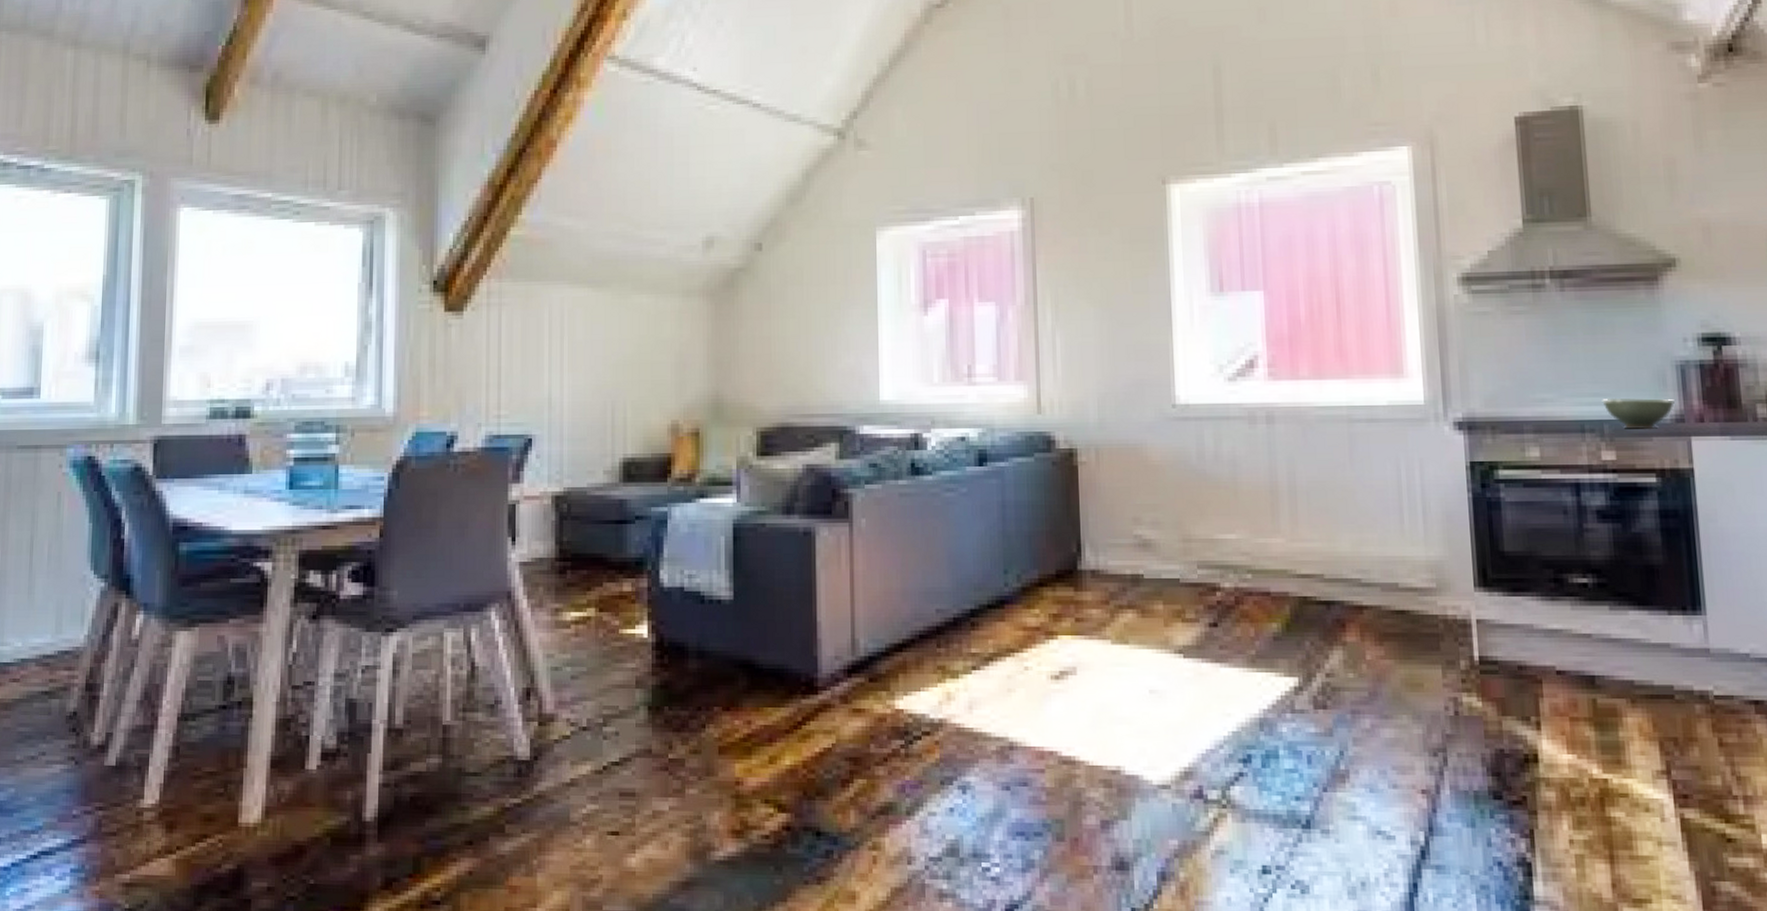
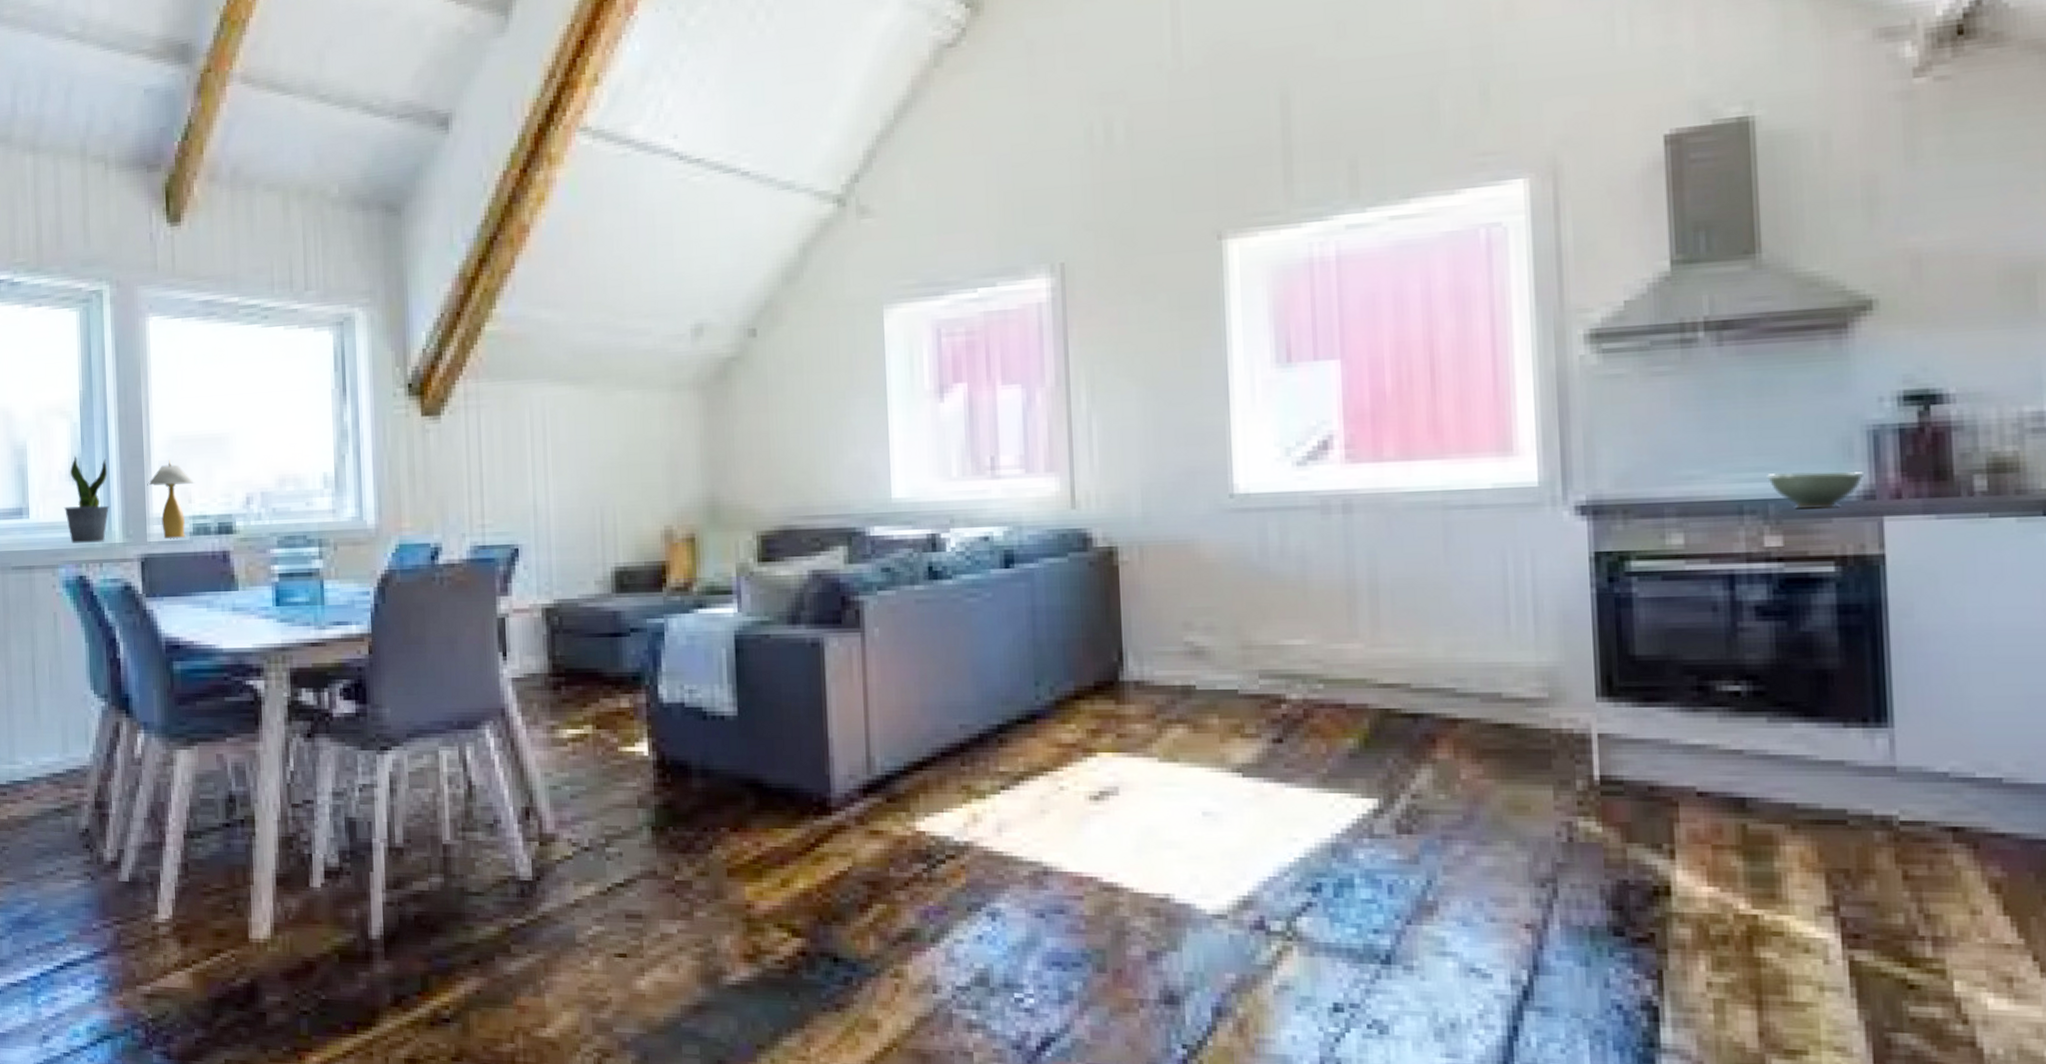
potted plant: none [77,338,126,425] -> present [63,455,109,544]
table lamp: none [166,344,216,421] -> present [147,459,195,538]

